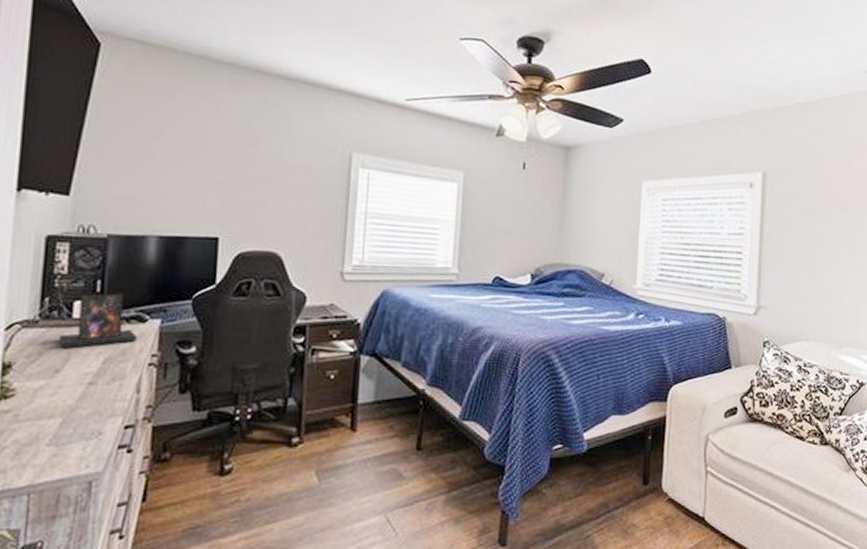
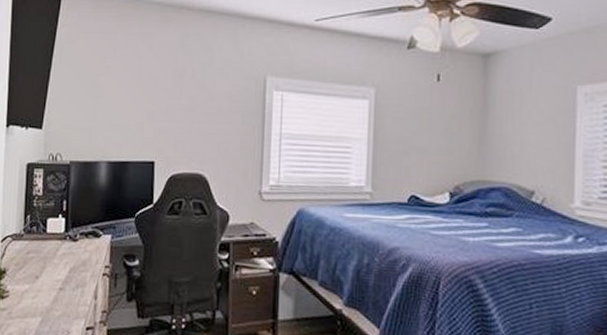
photo frame: present [59,293,137,349] -> none [38,211,93,259]

